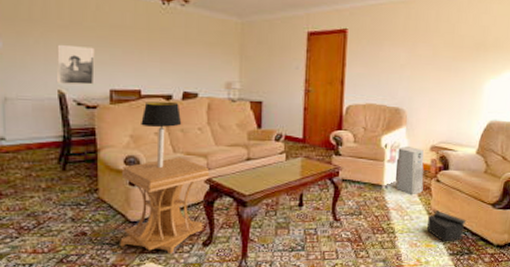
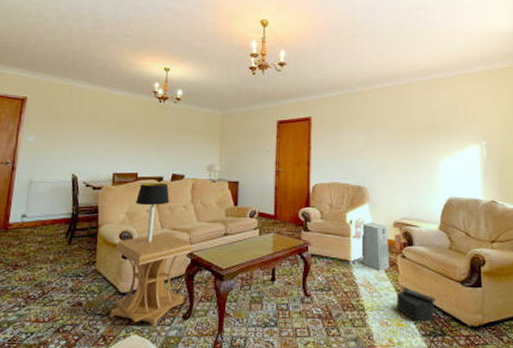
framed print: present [56,44,95,85] -> none [71,136,104,169]

